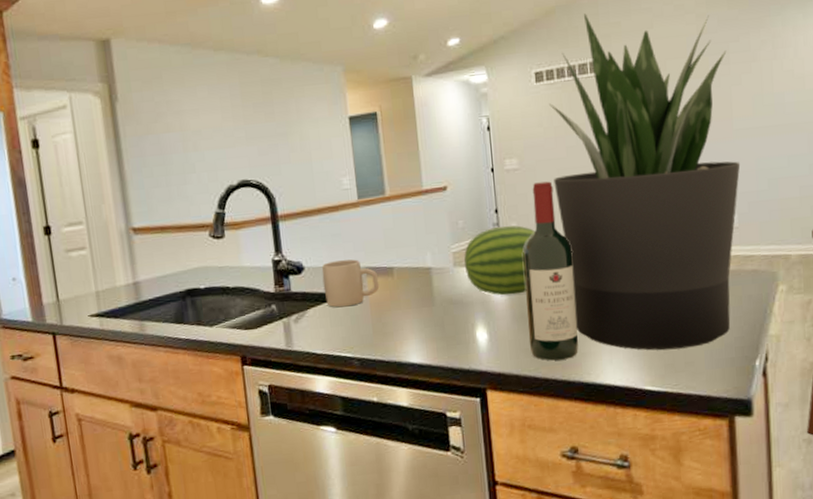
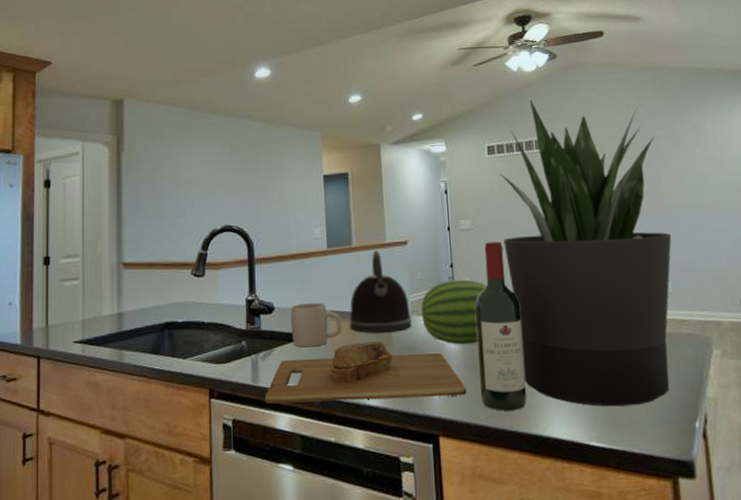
cutting board: none [300,295,515,368] -> present [264,340,467,404]
kettle: none [385,198,455,289] -> present [348,250,413,333]

